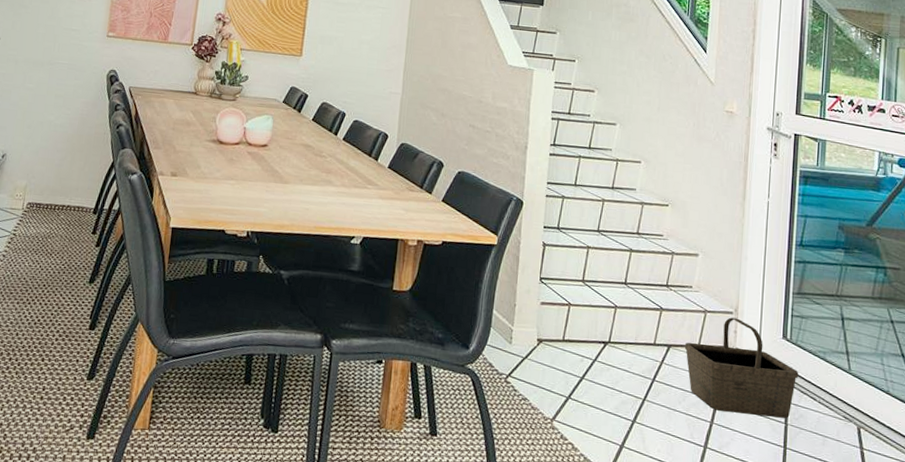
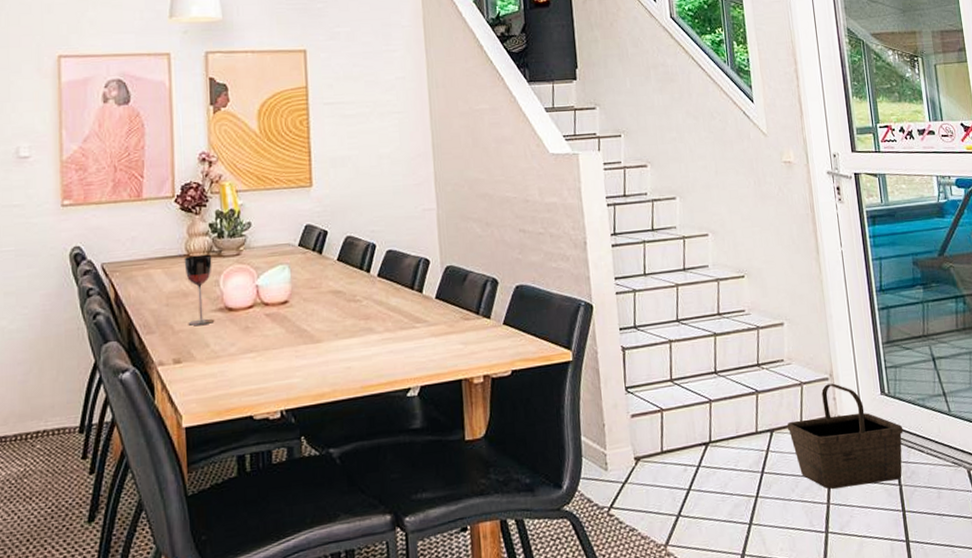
wineglass: none [187,93,214,151] -> present [184,254,214,326]

